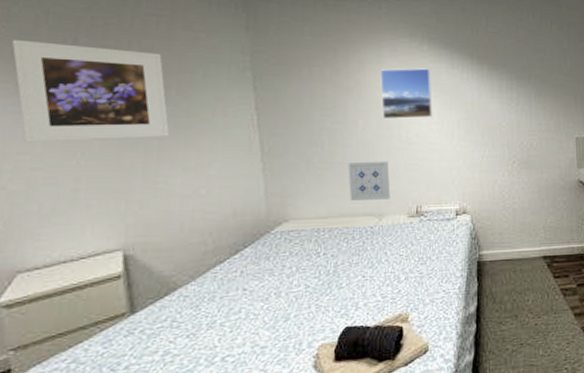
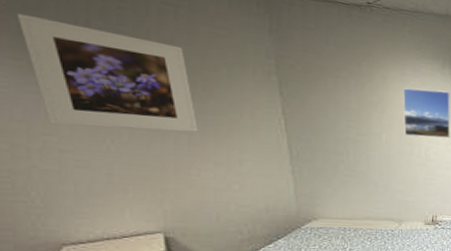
wall art: present [348,161,391,200] -> none [371,172,410,208]

